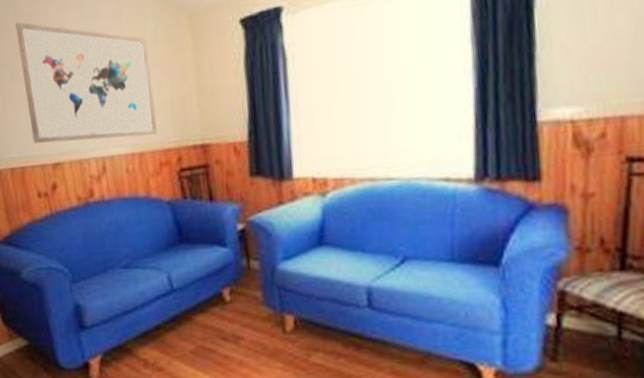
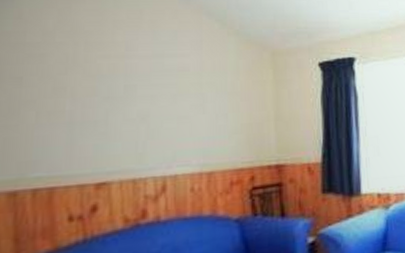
wall art: present [15,21,158,143] -> none [69,37,232,162]

